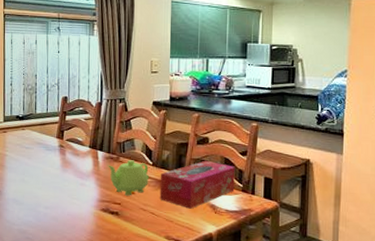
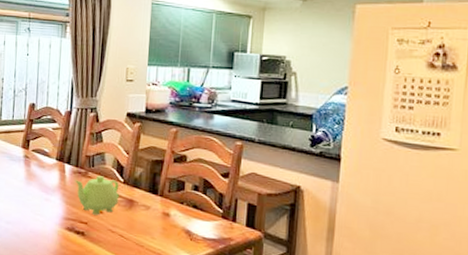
tissue box: present [159,160,235,209] -> none [130,180,215,234]

